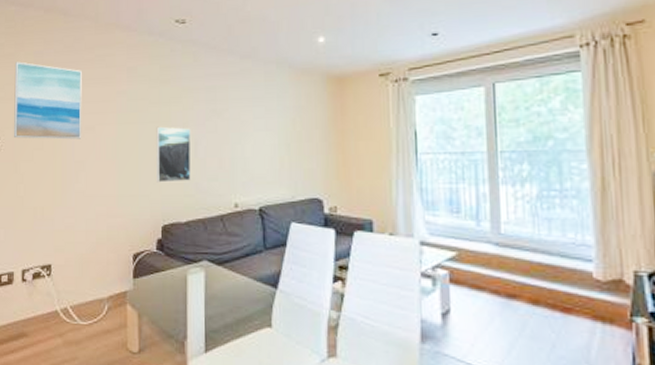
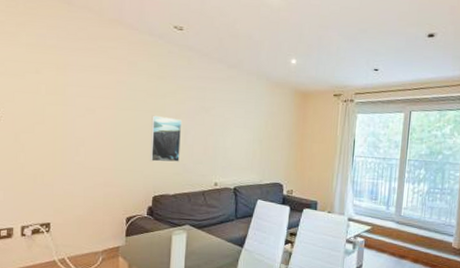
wall art: present [14,61,82,140] -> none [14,41,84,119]

